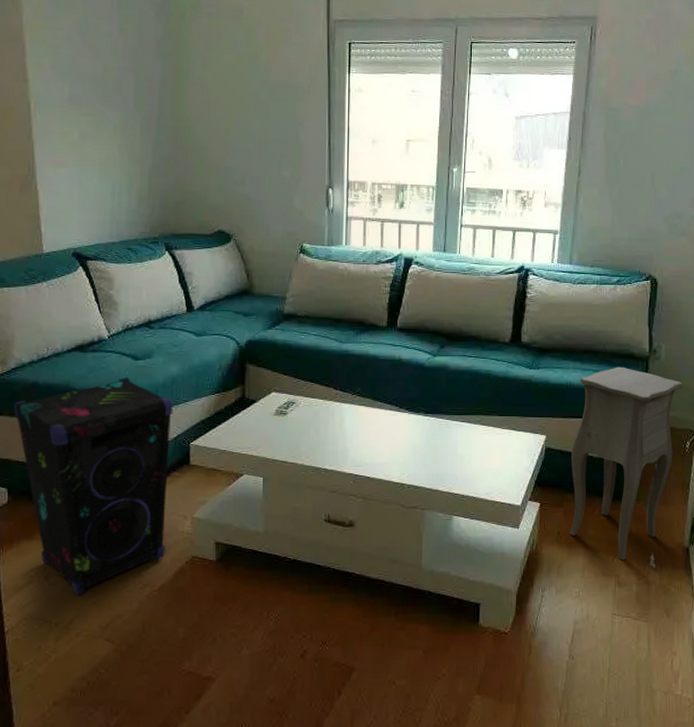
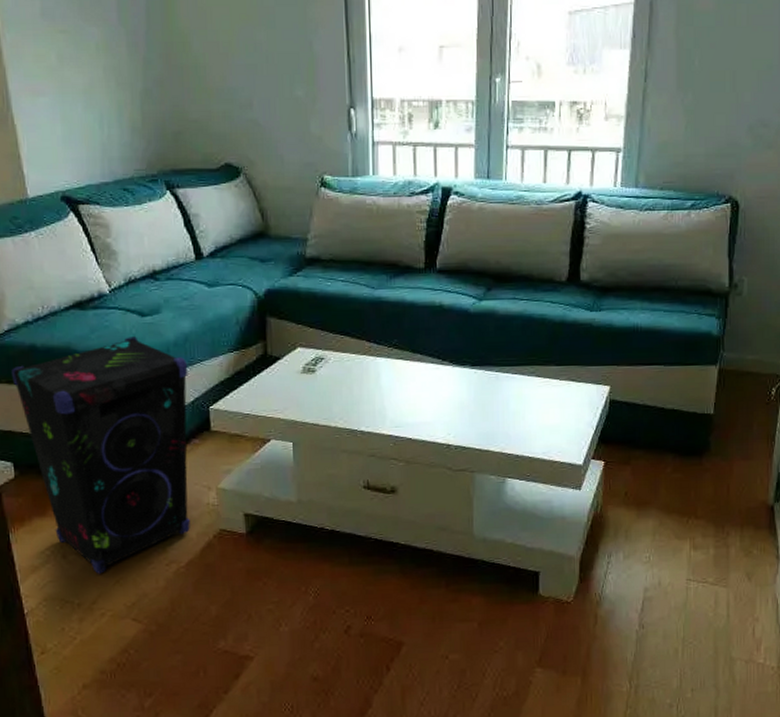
side table: present [570,366,684,568] -> none [639,305,769,529]

